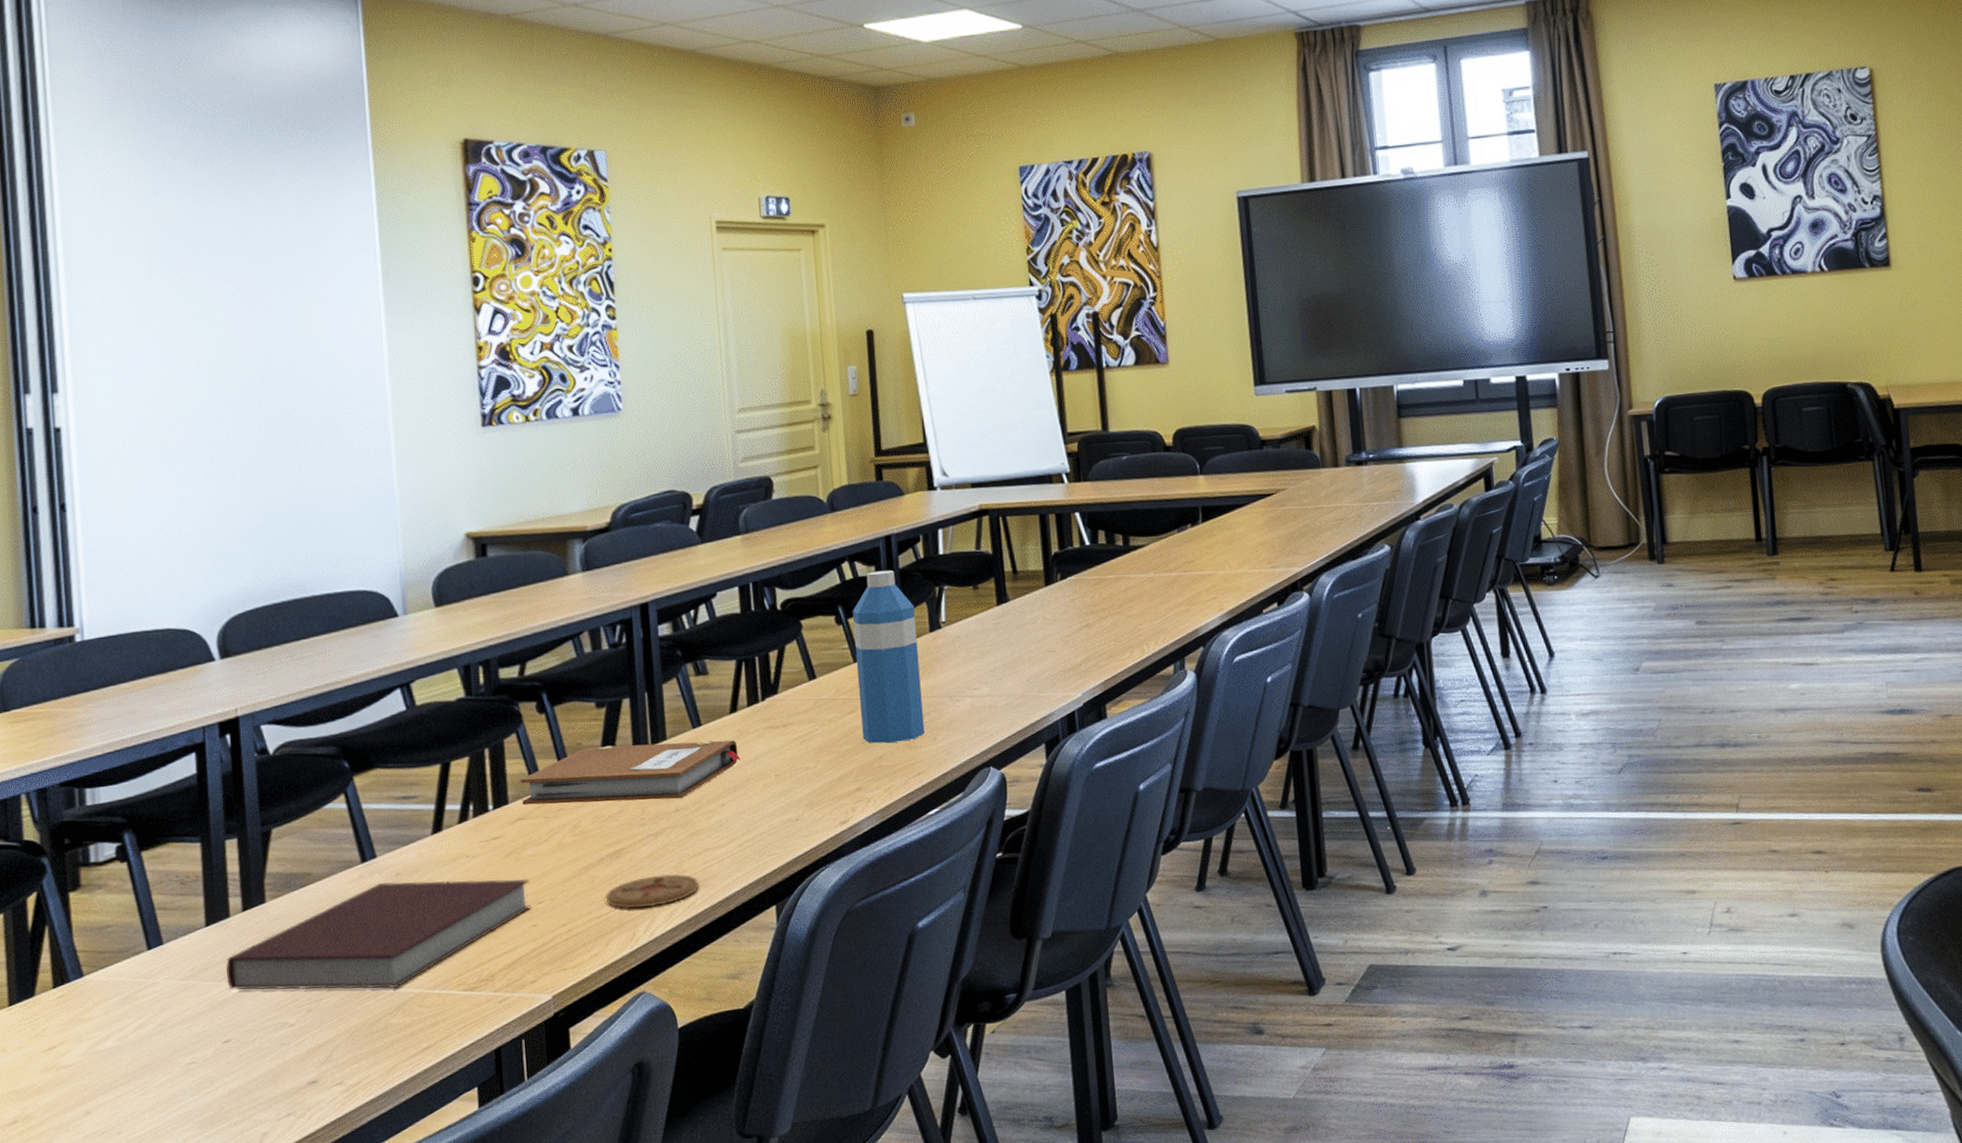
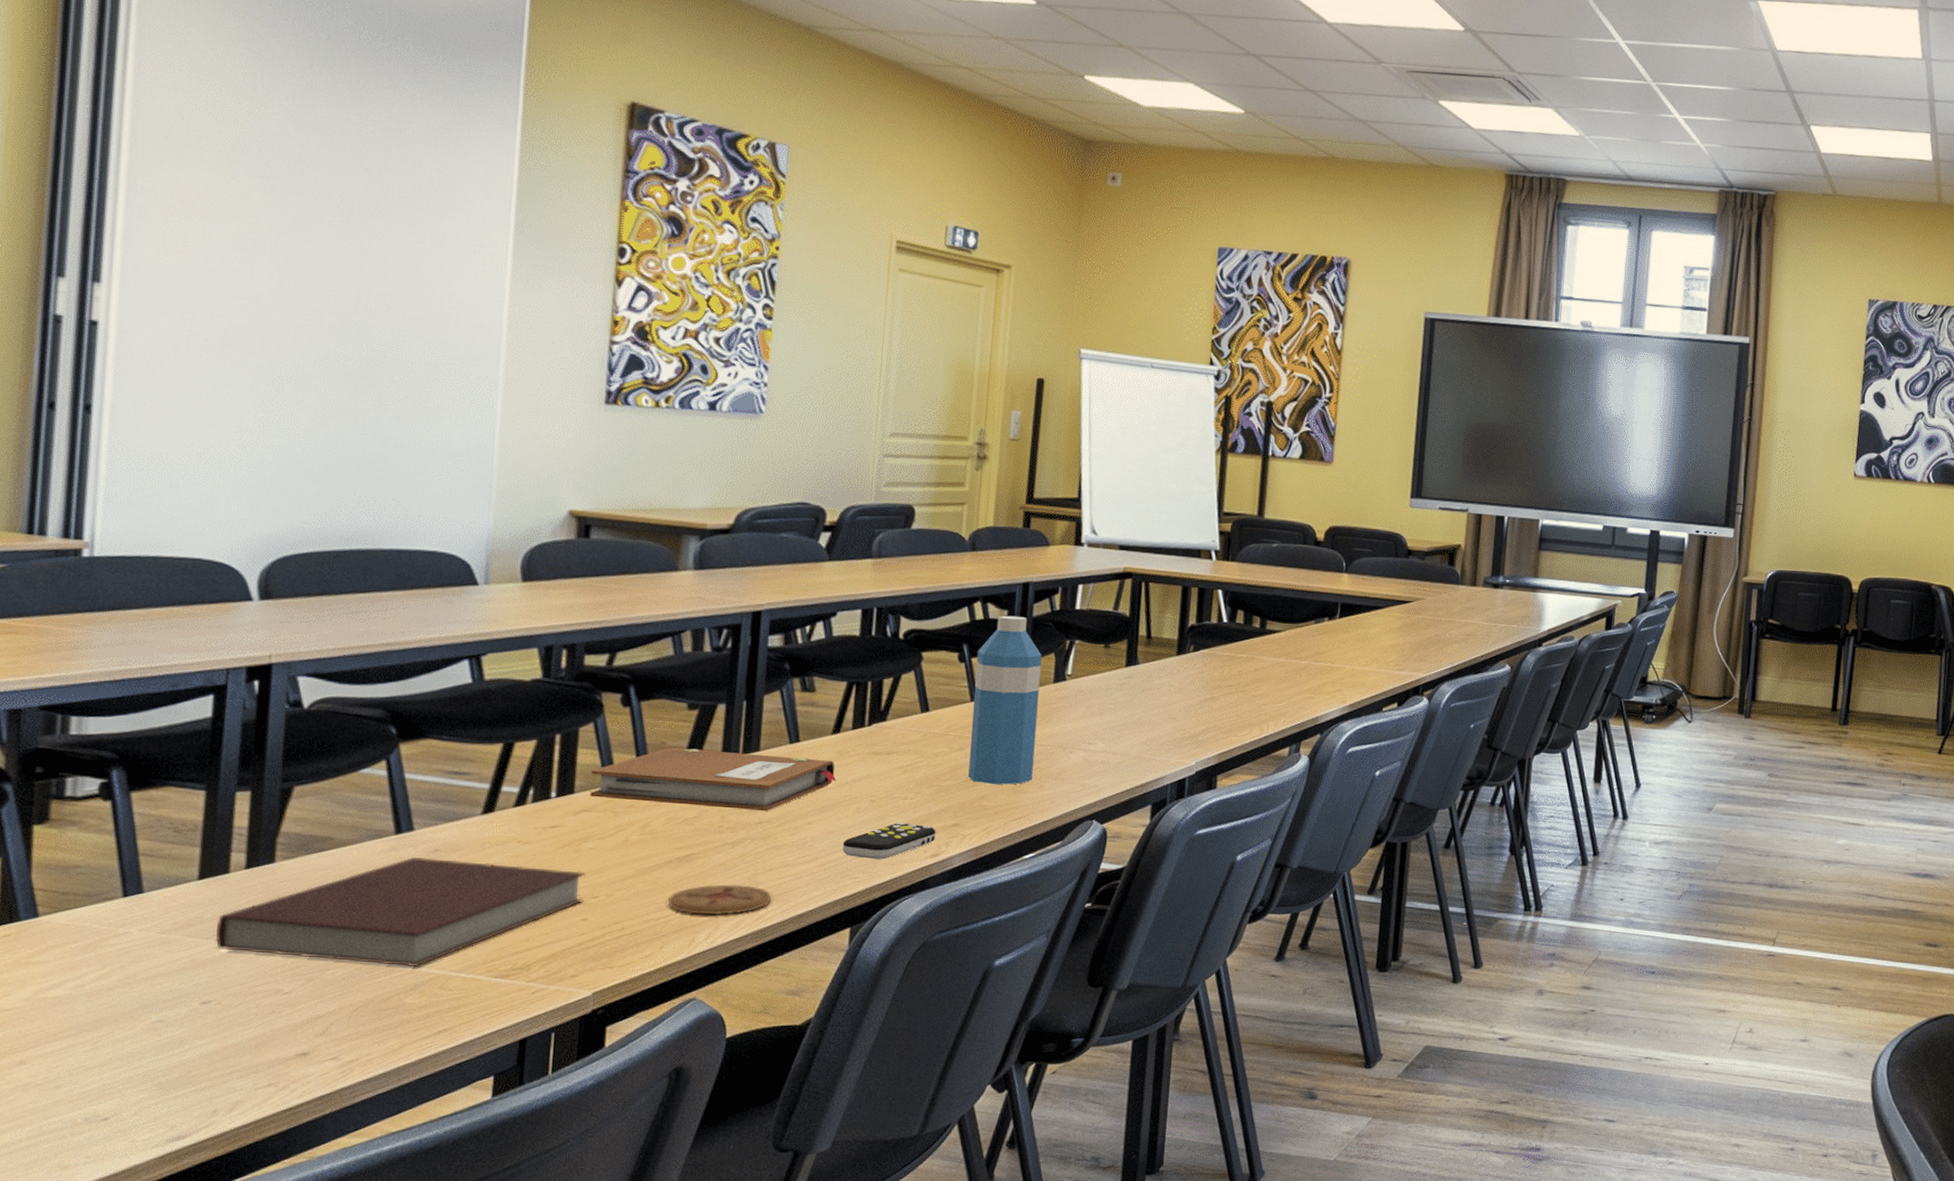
remote control: none [755,792,842,834] -> present [842,822,936,860]

